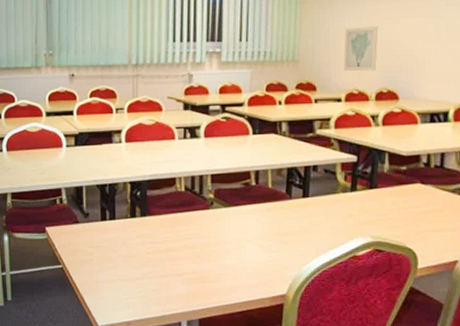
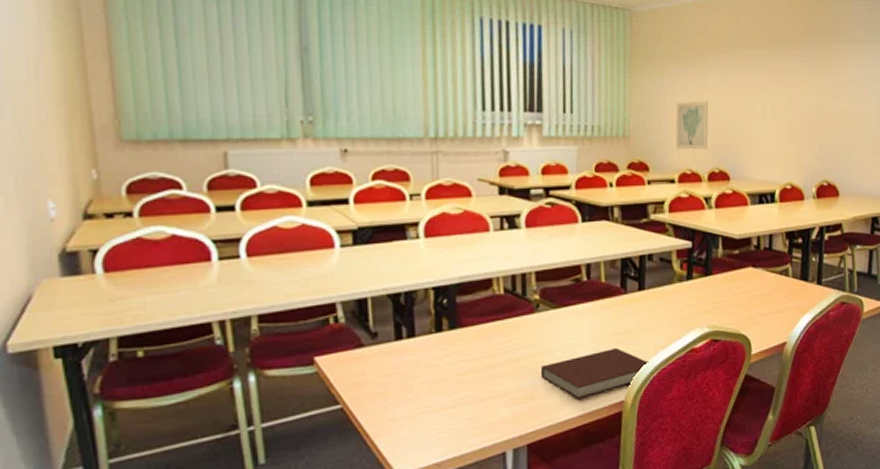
notebook: none [212,246,311,287] -> present [540,347,649,399]

